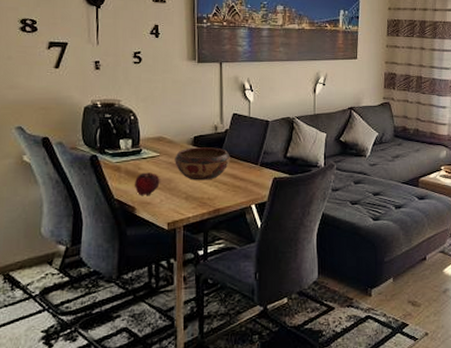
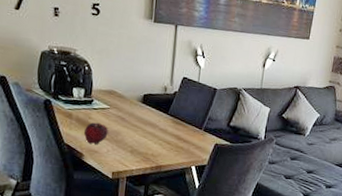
decorative bowl: present [175,147,230,180] -> none [123,104,177,138]

